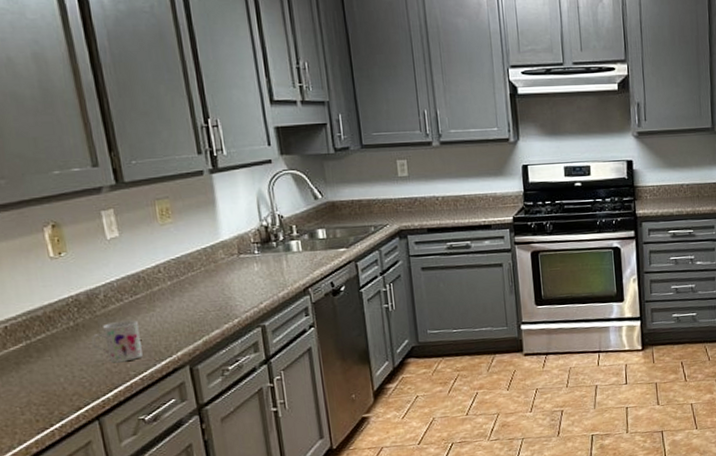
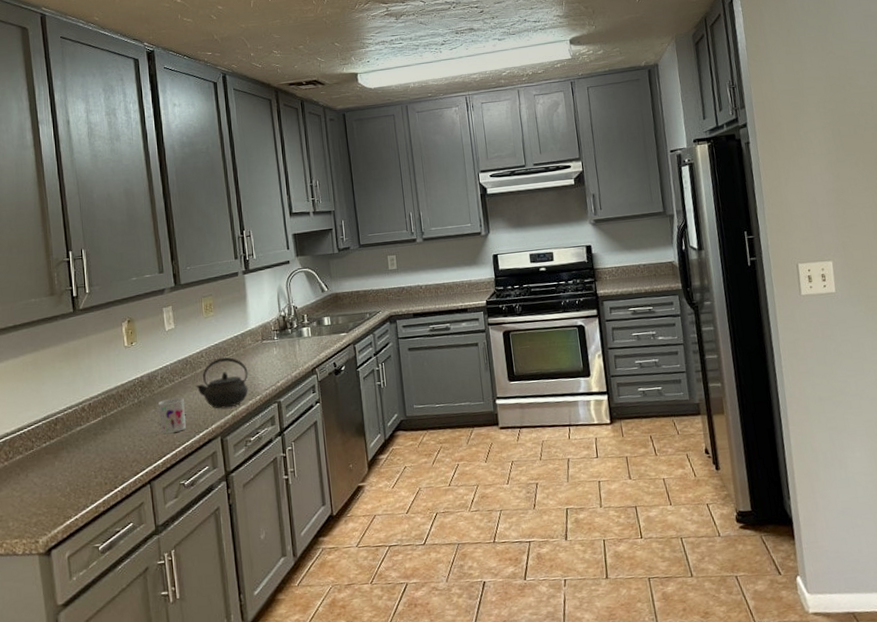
kettle: none [153,273,223,334] -> present [196,357,249,409]

